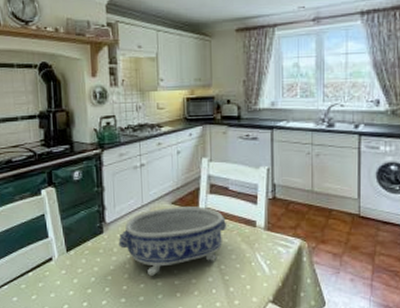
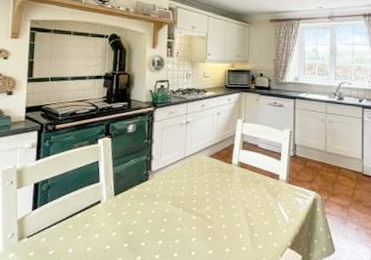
decorative bowl: present [118,206,227,276] -> none [161,159,255,220]

